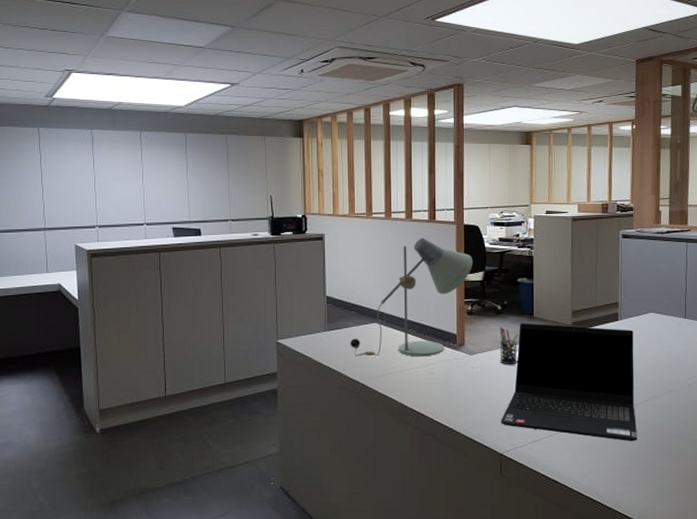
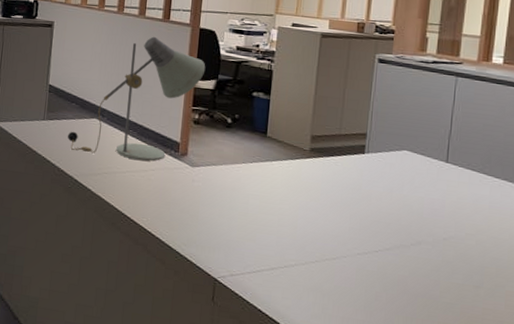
pen holder: present [499,327,519,365] -> none [224,141,248,184]
laptop computer: present [501,323,638,442] -> none [218,140,382,293]

